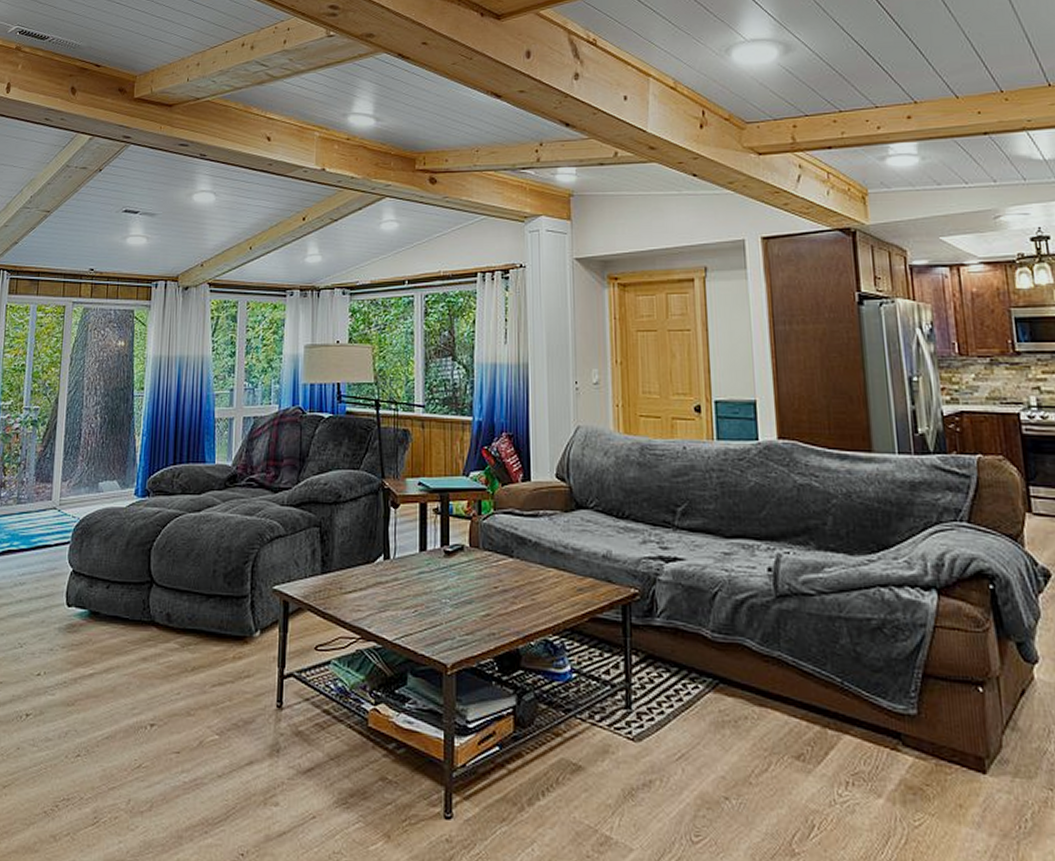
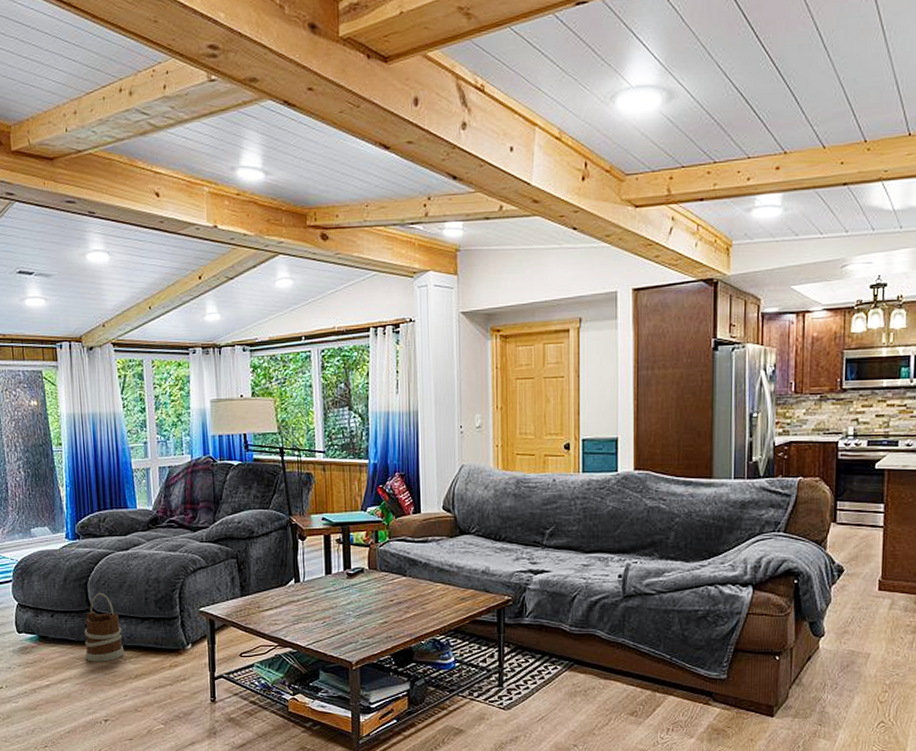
wooden bucket: none [138,562,183,648] -> present [84,593,124,662]

